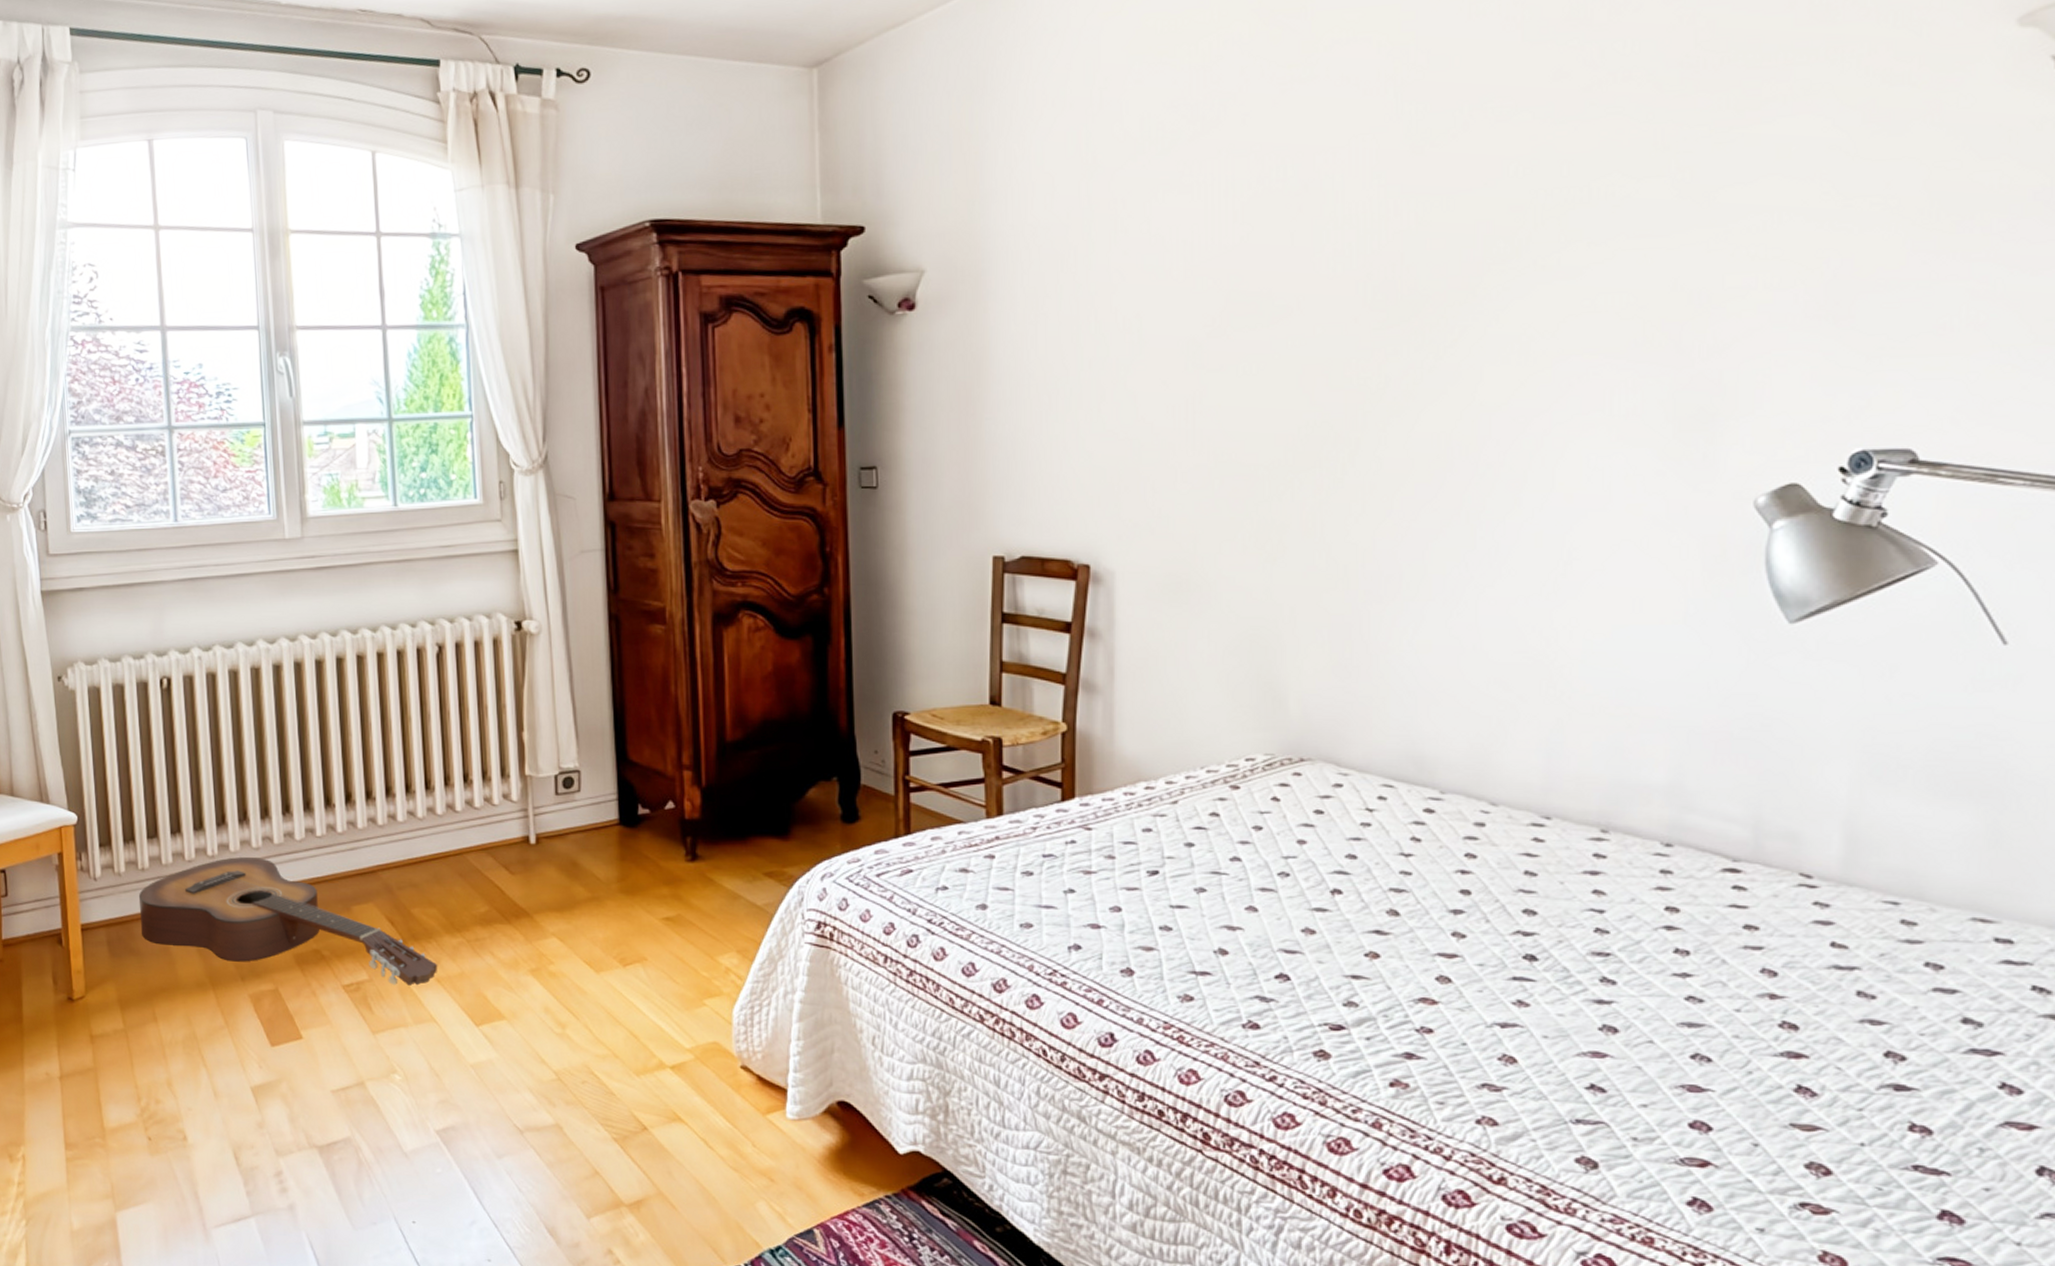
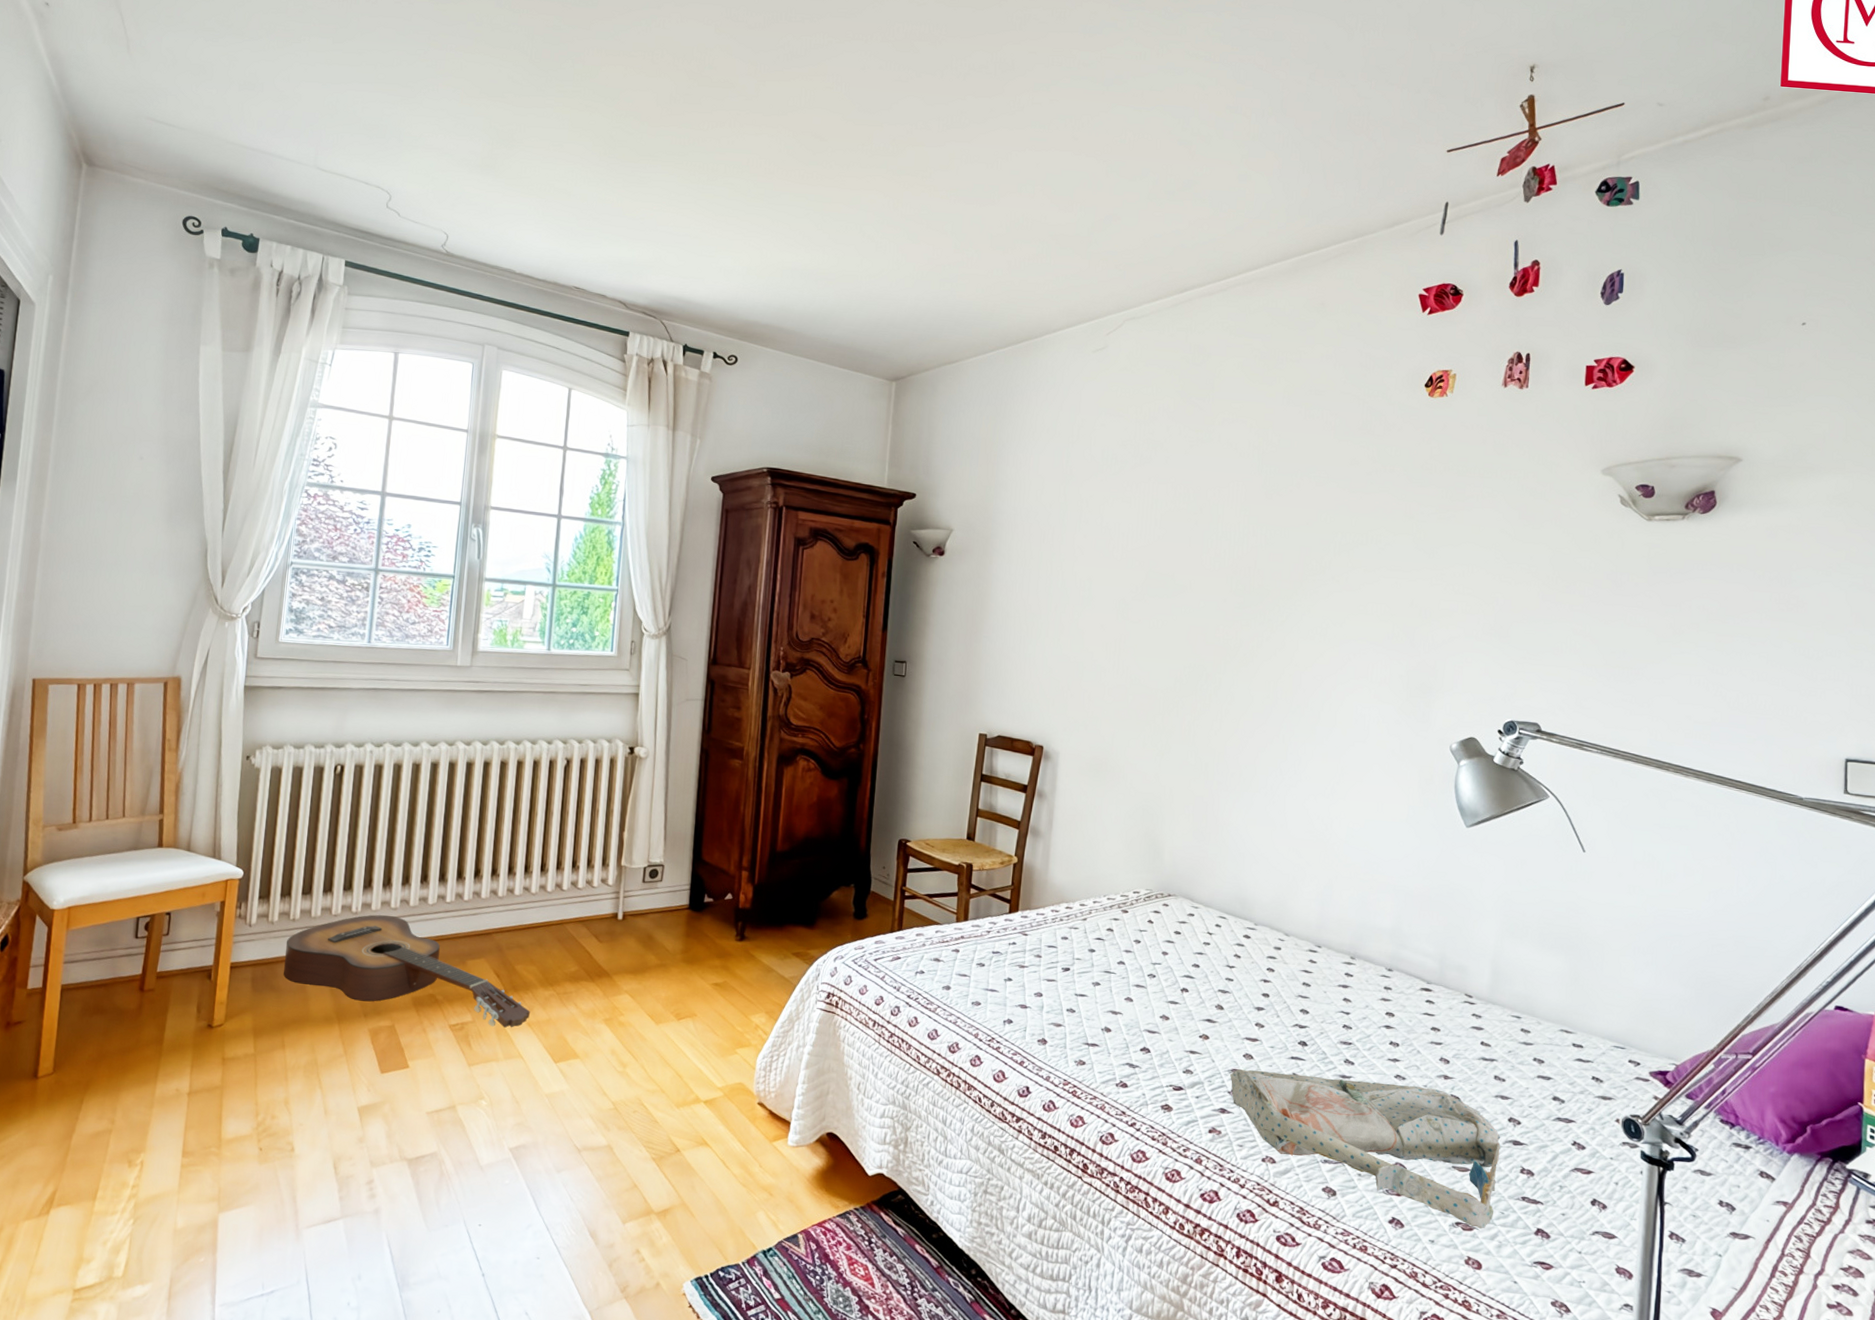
bag: none [1417,998,1872,1212] -> present [1230,1069,1501,1229]

